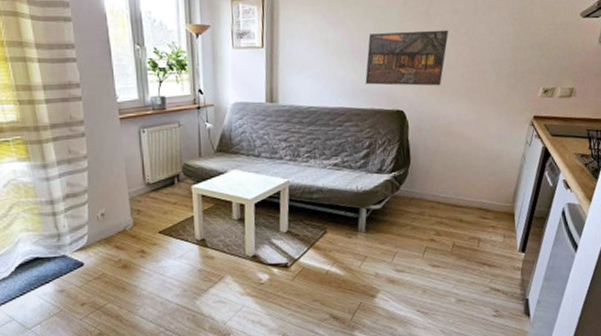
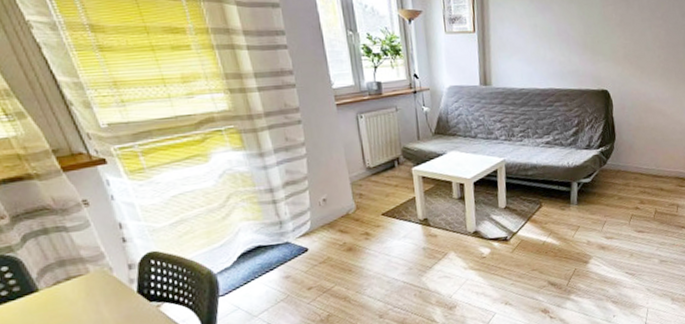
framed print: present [365,30,449,86] -> none [572,14,647,67]

